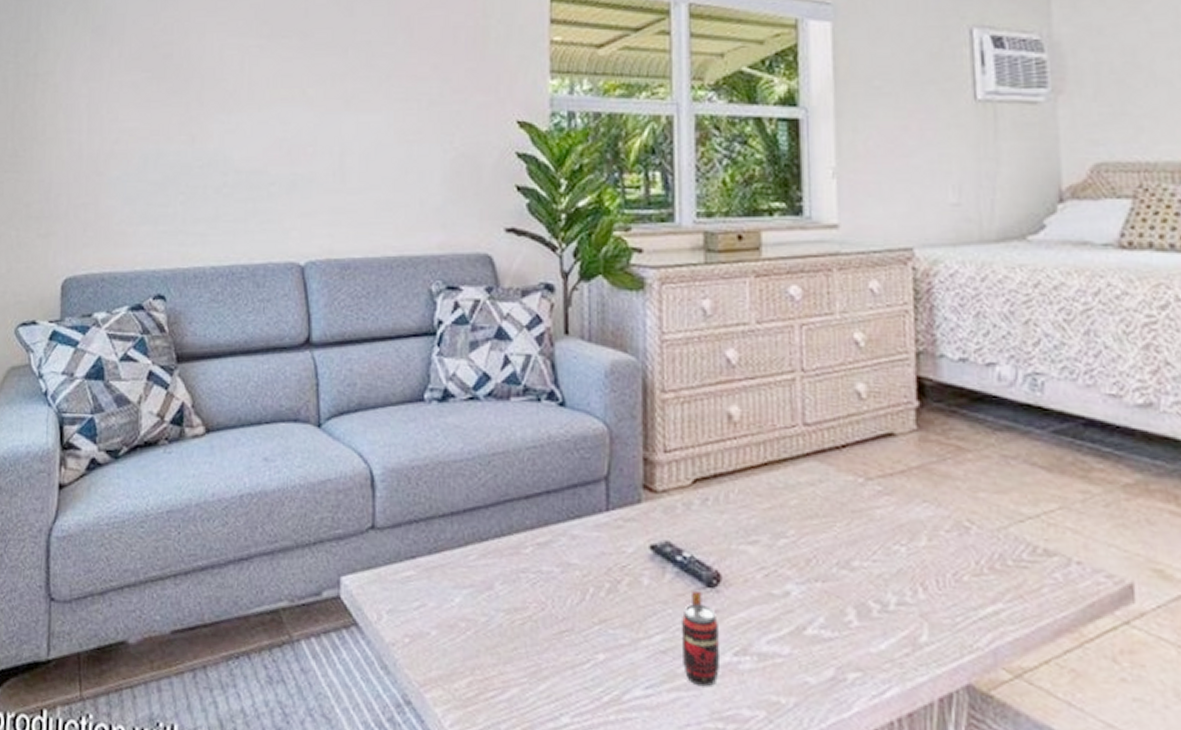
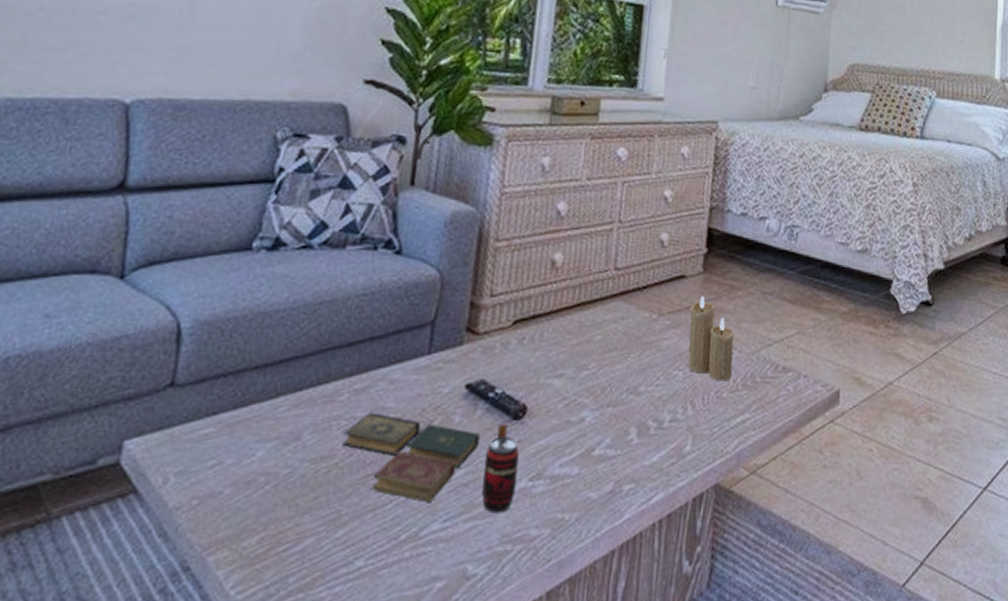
book: none [533,567,673,666] -> present [342,412,481,502]
candle: none [905,458,974,562] -> present [688,296,734,382]

